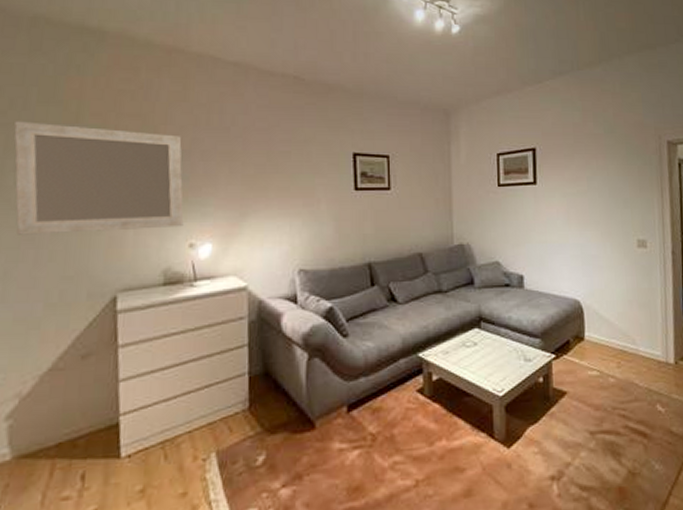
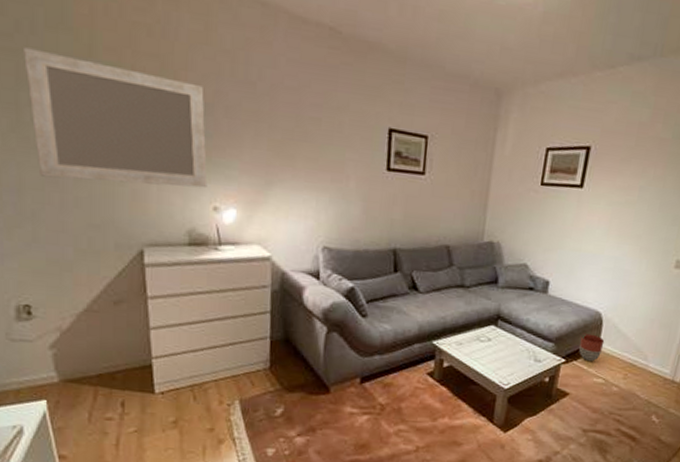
planter: none [564,324,590,353] -> present [579,333,605,361]

